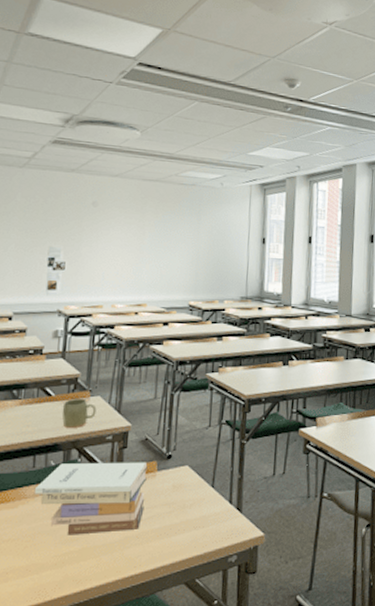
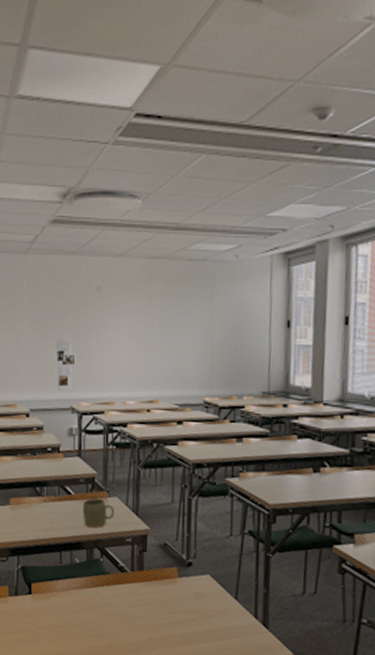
books: present [34,462,148,535] -> none [62,561,168,633]

